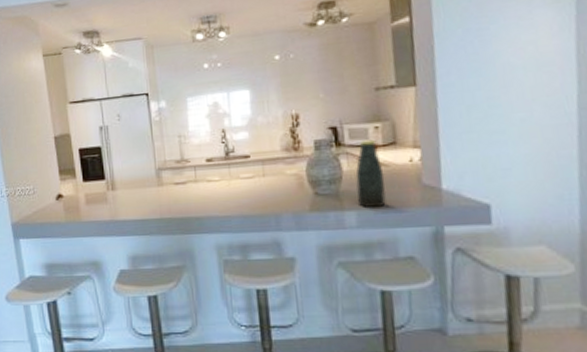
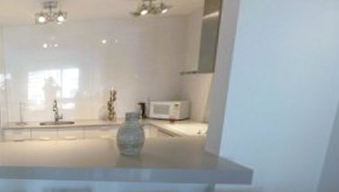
bottle: present [355,139,386,209] -> none [154,115,177,168]

